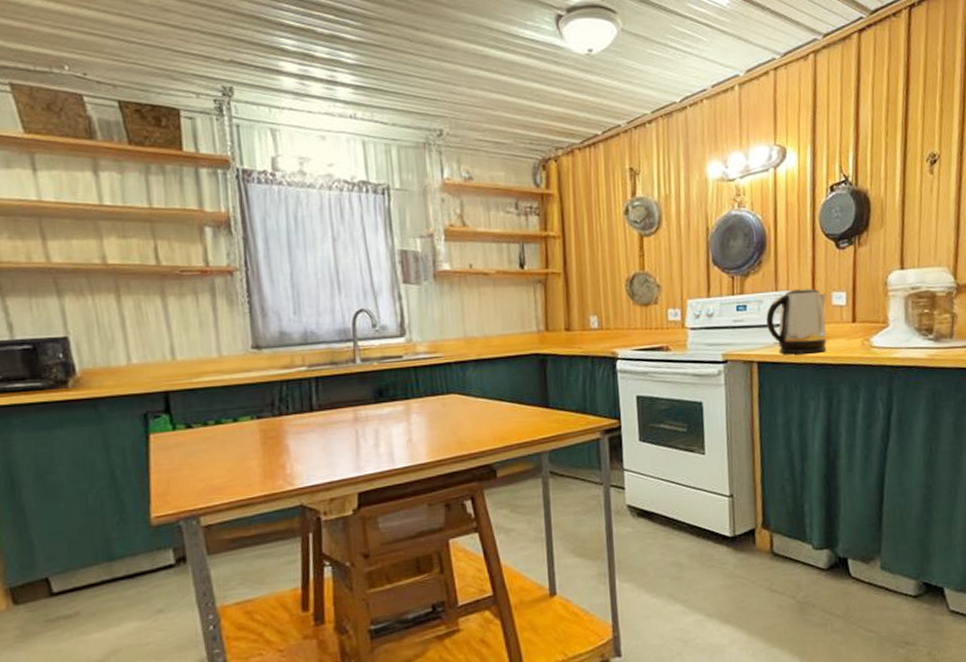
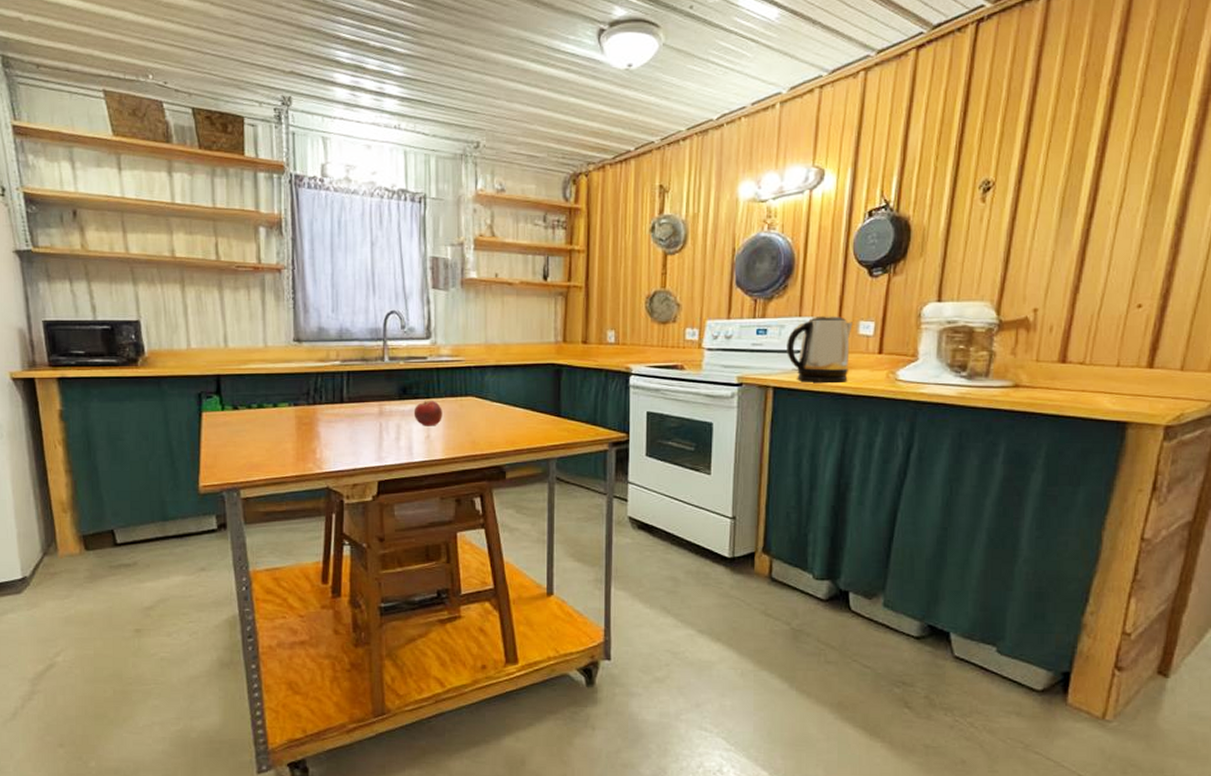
fruit: none [392,400,424,430] -> present [413,400,442,426]

